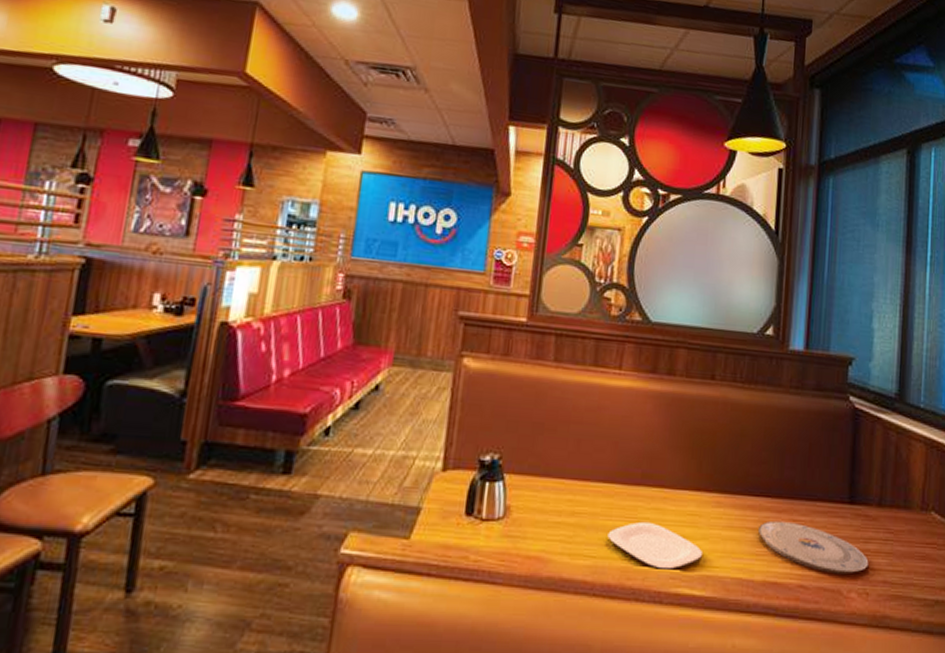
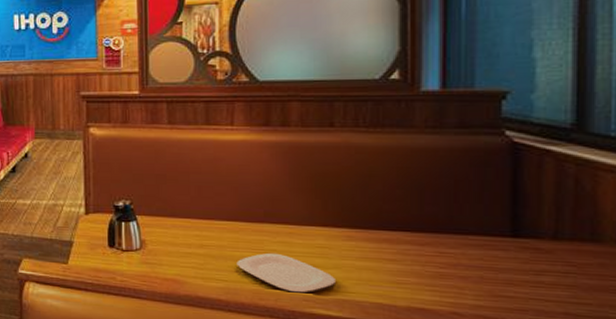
plate: present [759,520,869,574] -> none [398,253,543,305]

